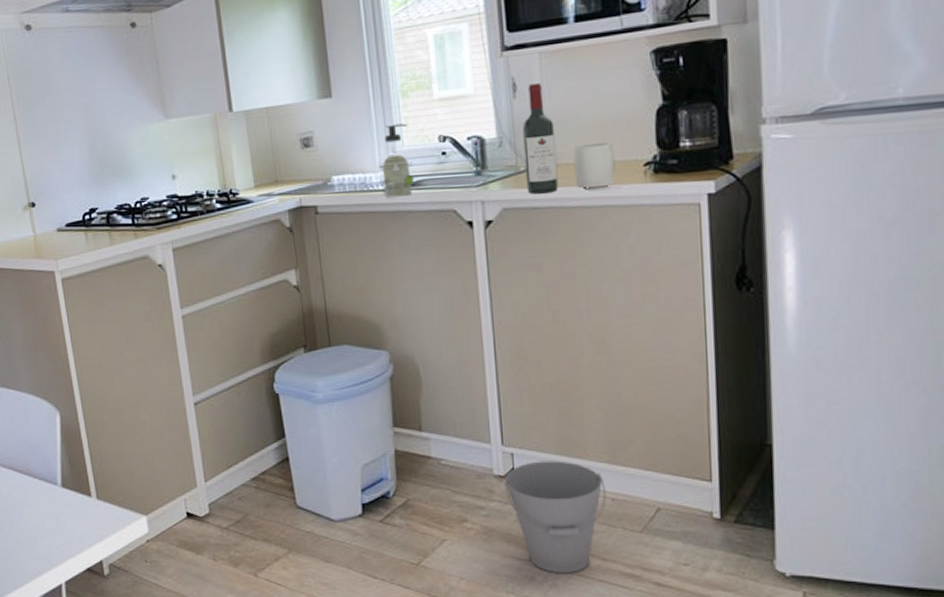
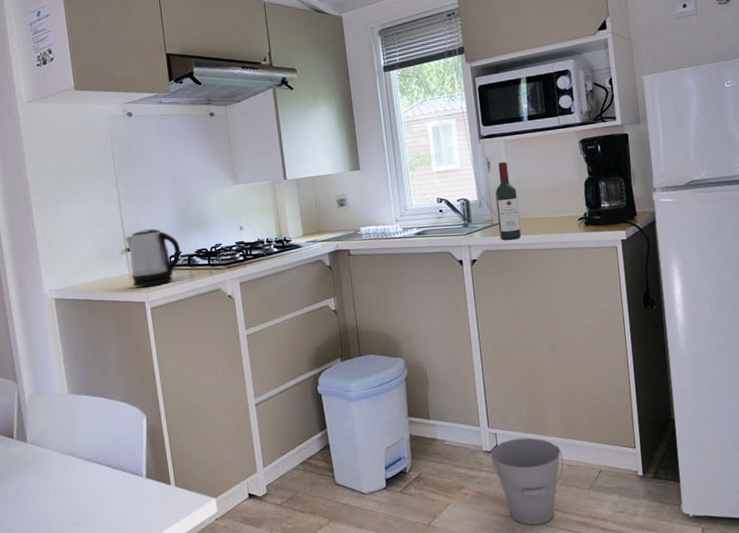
kettle: none [28,177,98,253] -> present [126,228,181,287]
soap dispenser: present [378,123,414,198] -> none [394,189,420,244]
mug: present [573,141,616,189] -> none [530,203,560,237]

